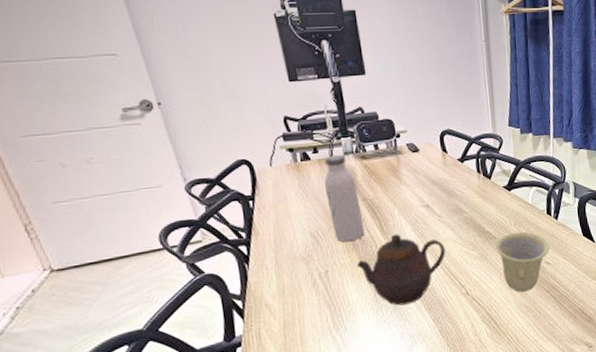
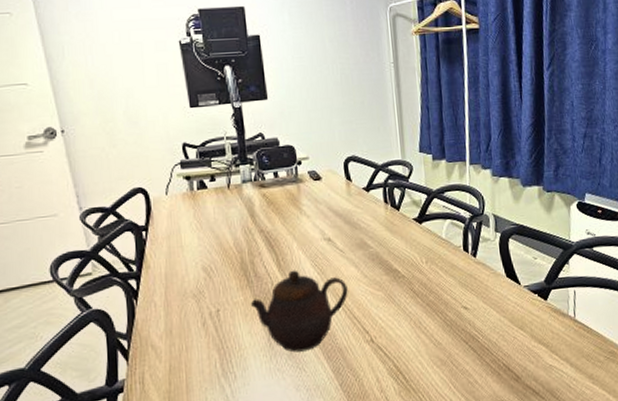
water bottle: present [324,154,365,242] -> none [220,183,260,277]
cup: present [495,231,550,293] -> none [404,270,468,342]

